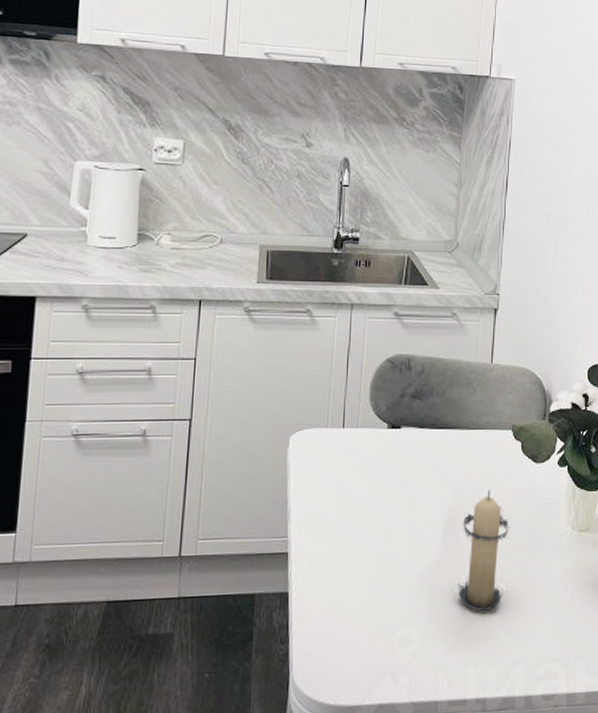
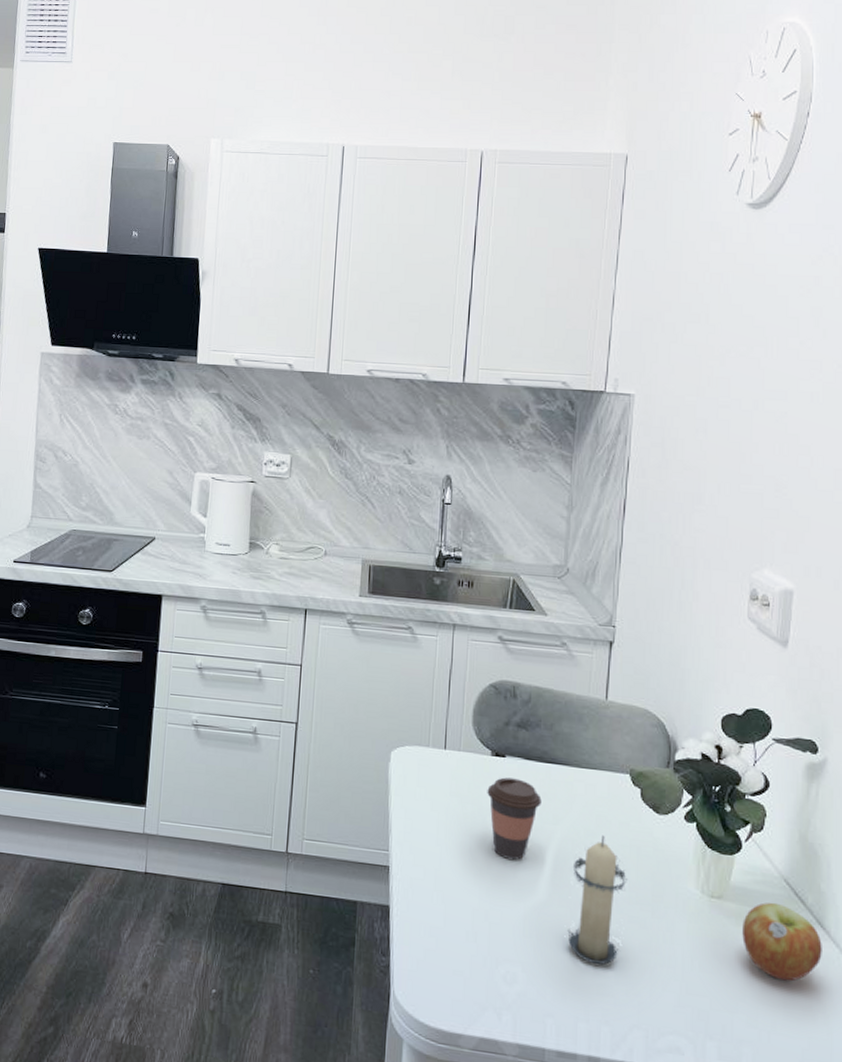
coffee cup: none [384,447,434,526] -> present [487,777,542,860]

